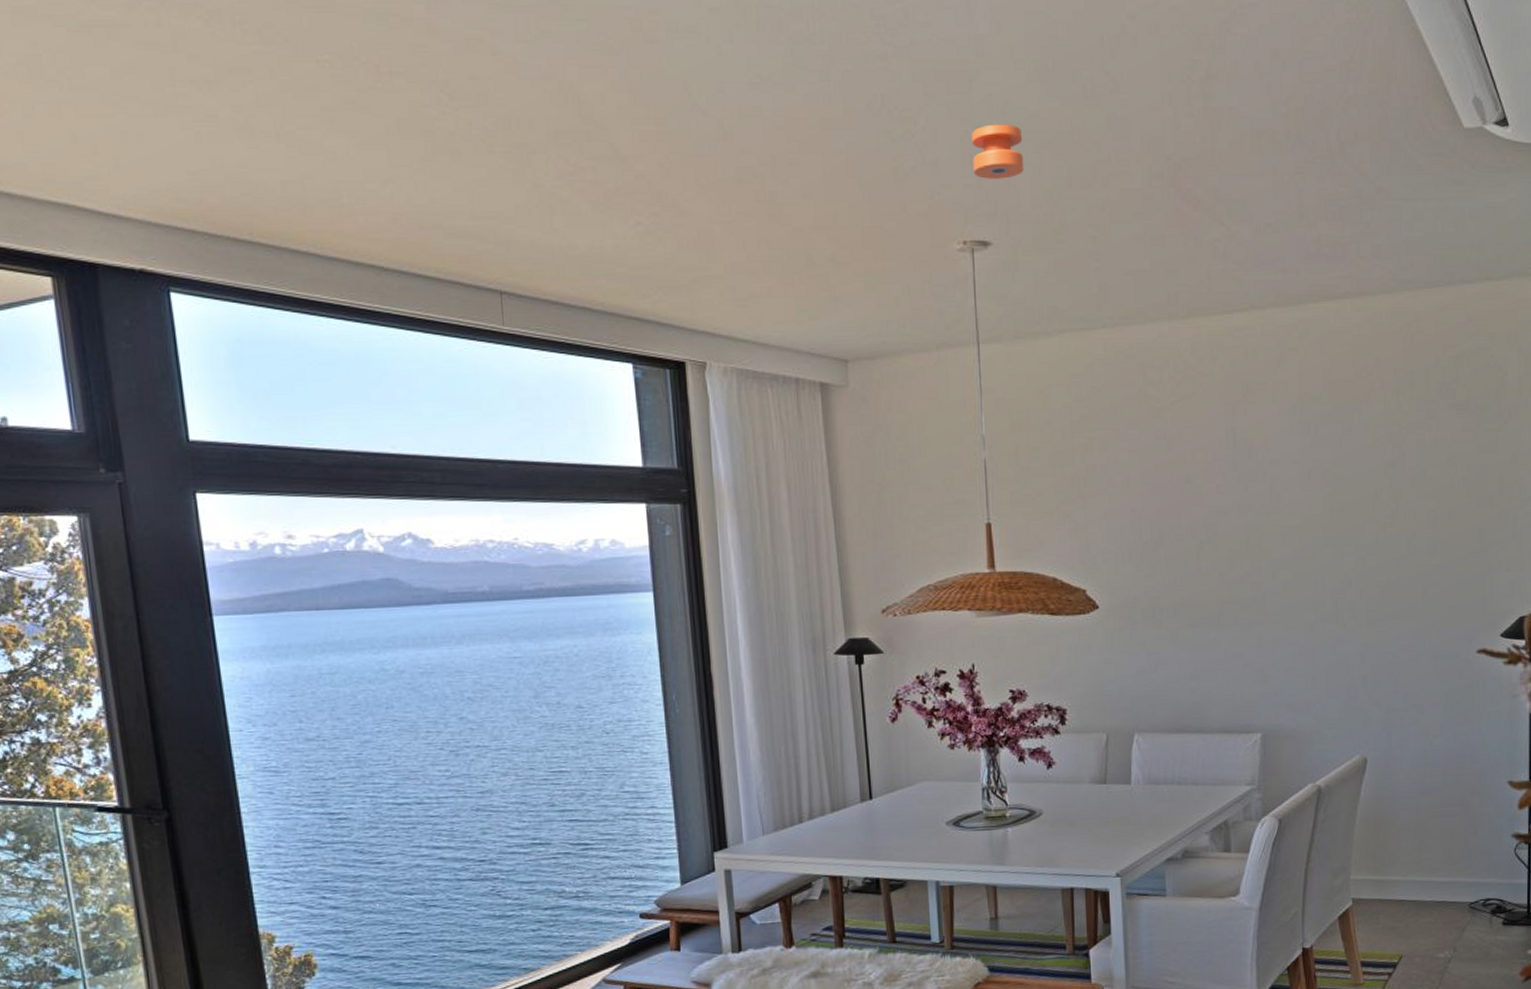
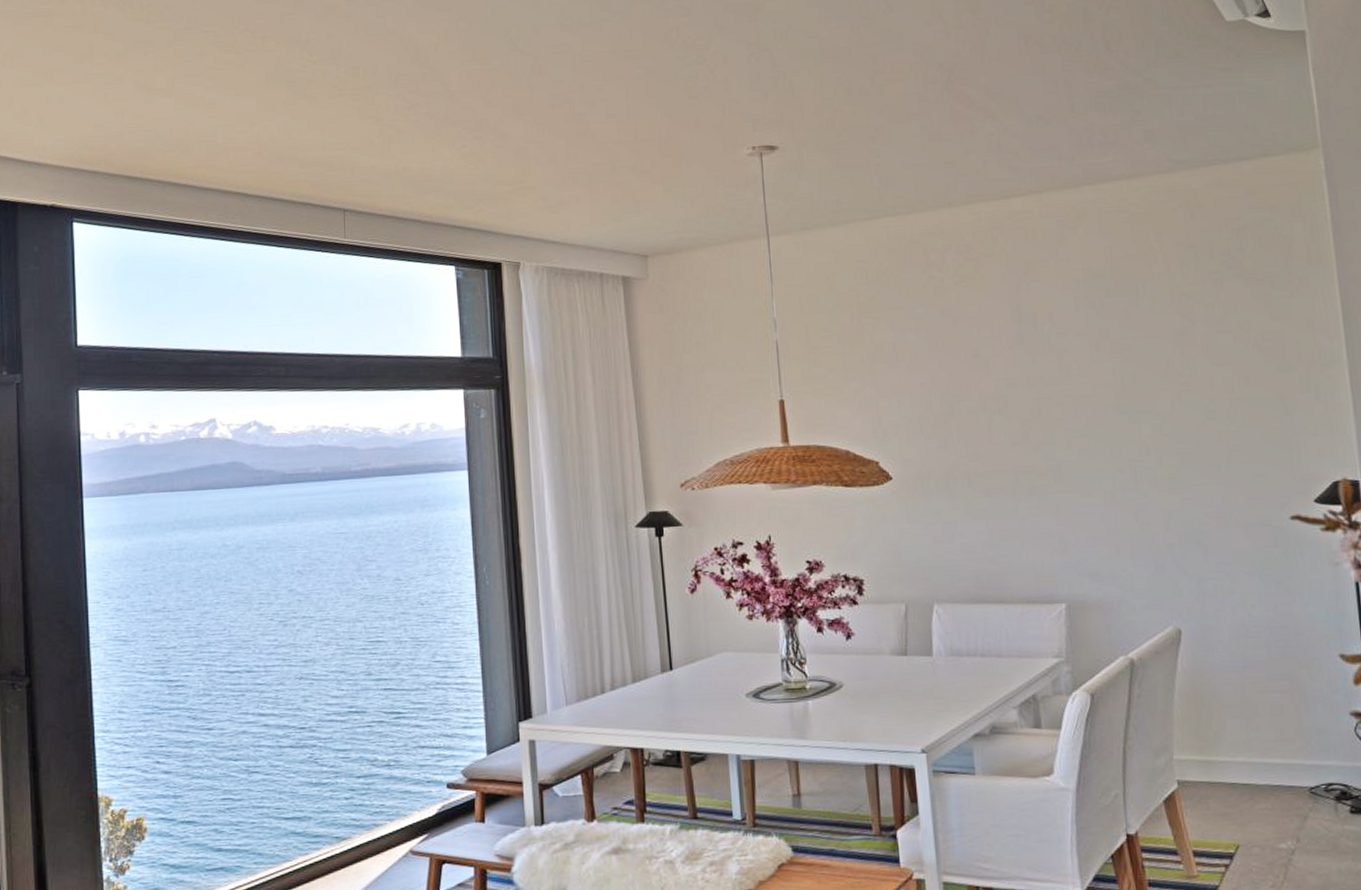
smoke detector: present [971,124,1024,179] -> none [758,45,807,93]

